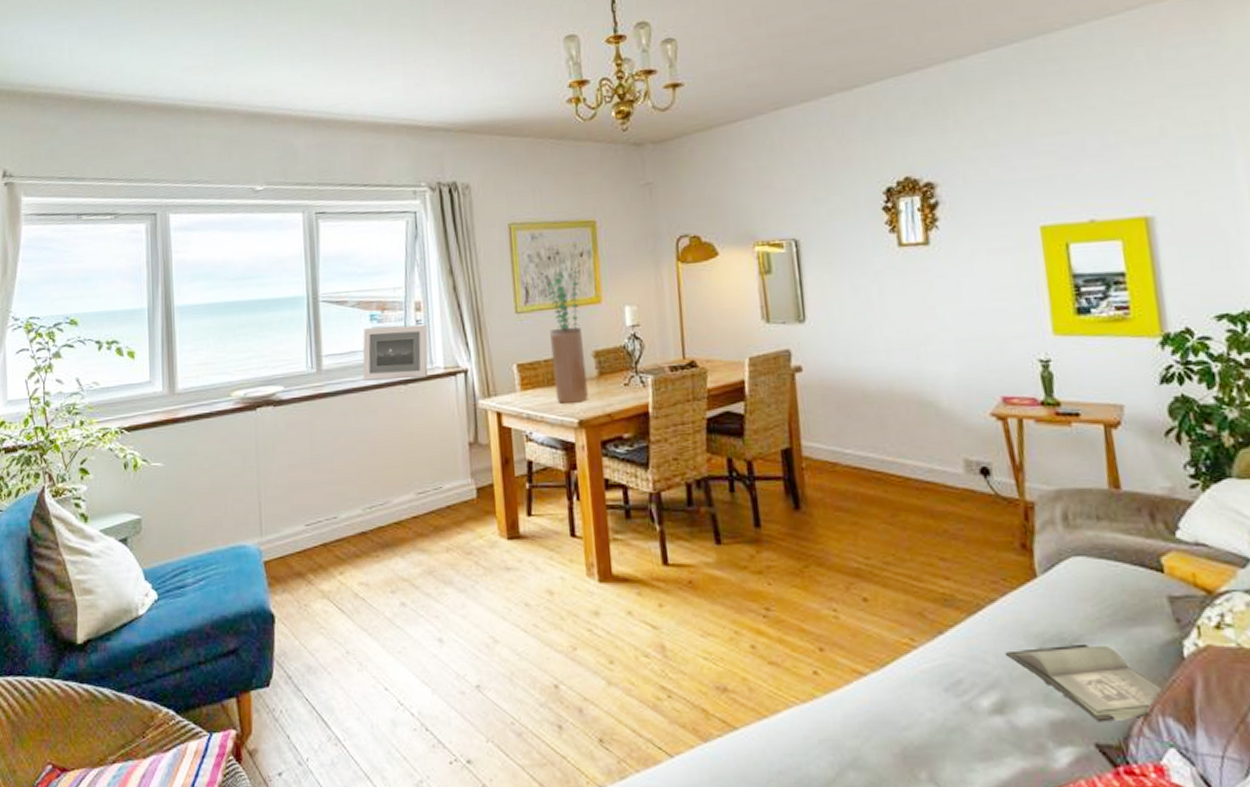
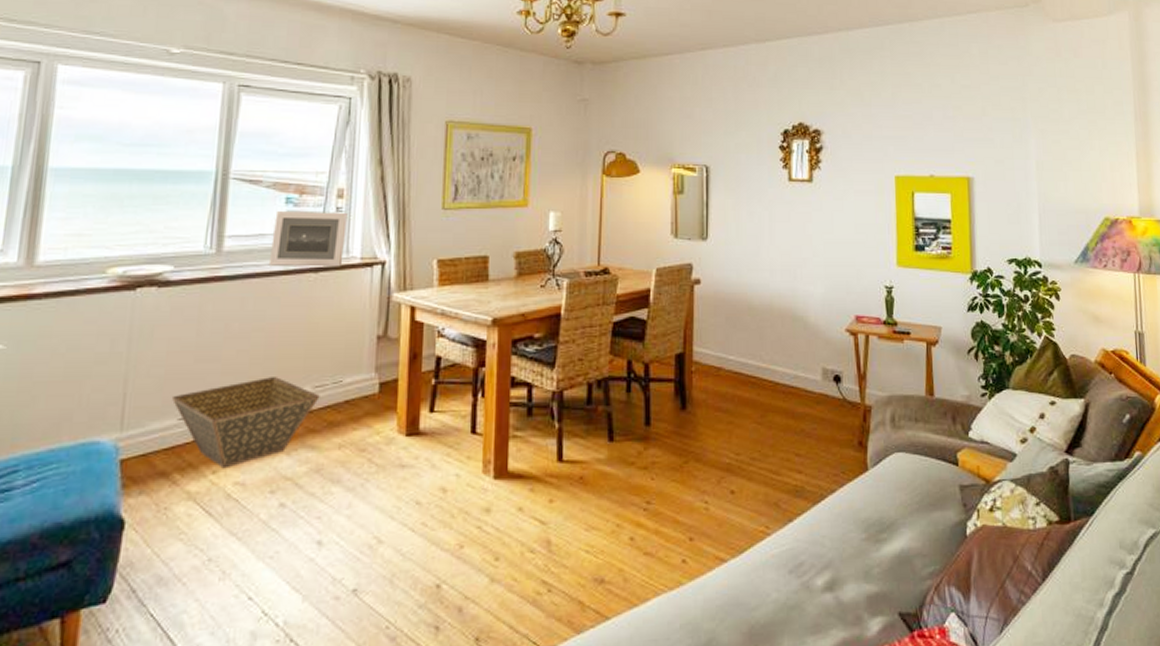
basket: none [298,485,424,570] -> present [172,377,320,469]
vase: present [547,267,589,404] -> none [472,170,510,301]
hardback book: present [1004,643,1166,722] -> none [838,526,952,594]

